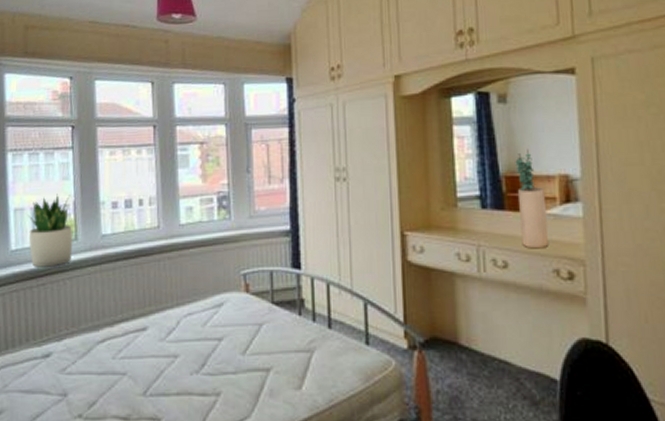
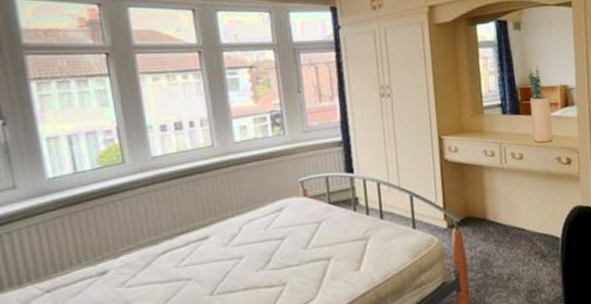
planter: present [28,194,73,267] -> none [64,120,121,193]

